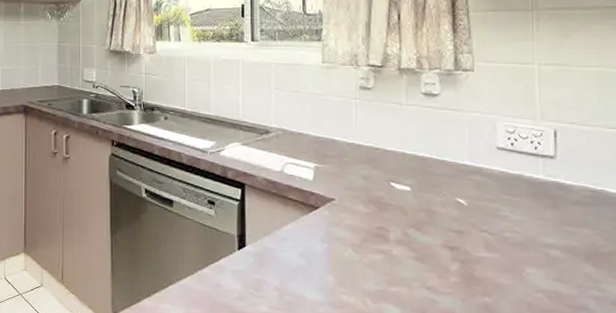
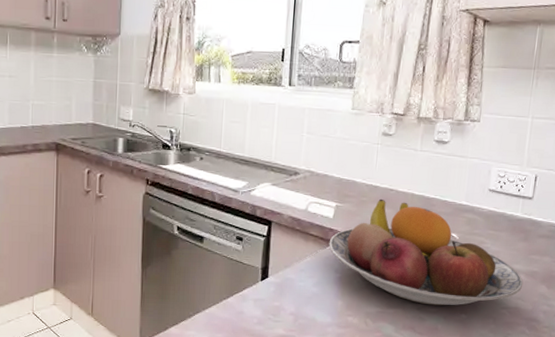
fruit bowl: none [311,159,559,286] -> present [329,198,523,306]

